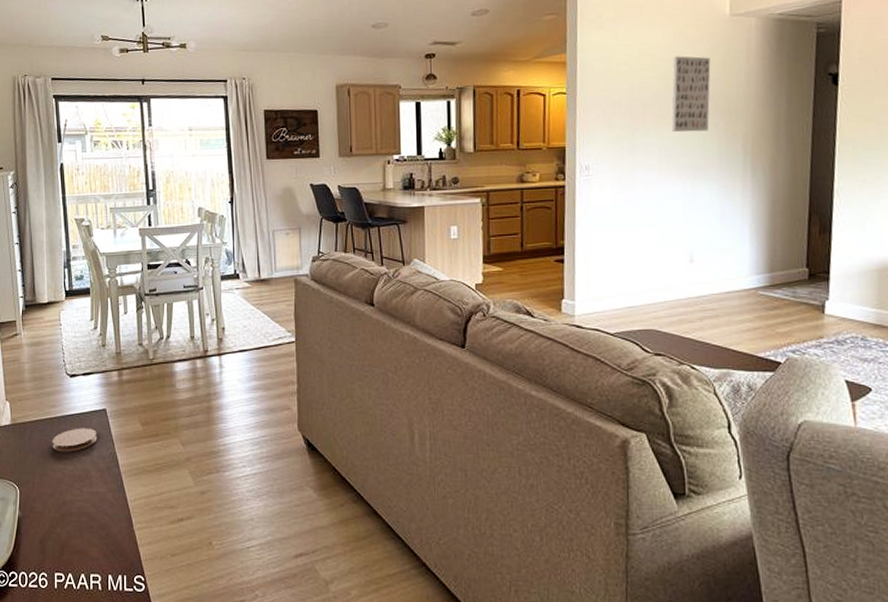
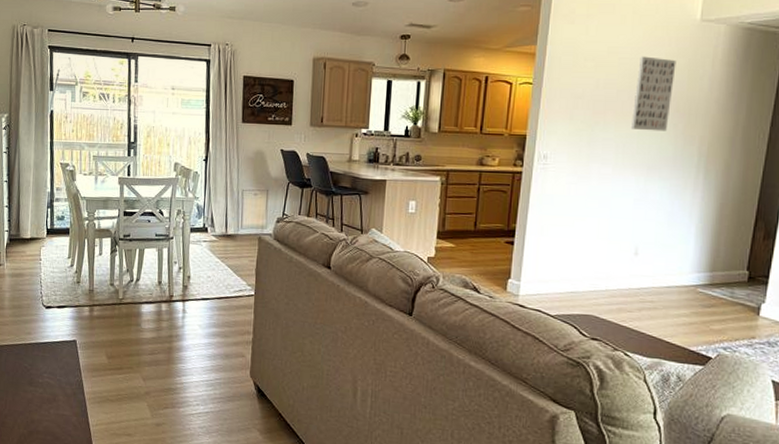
coaster: present [52,428,97,452] -> none [25,355,67,377]

